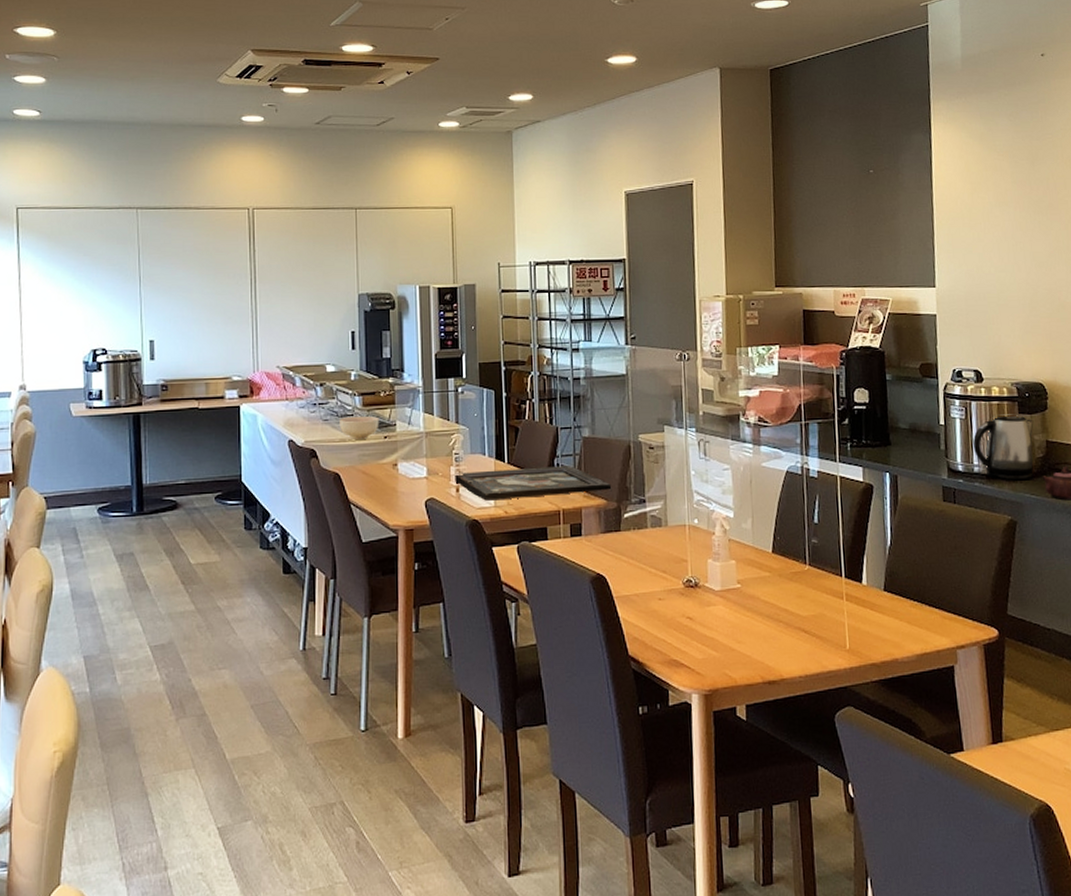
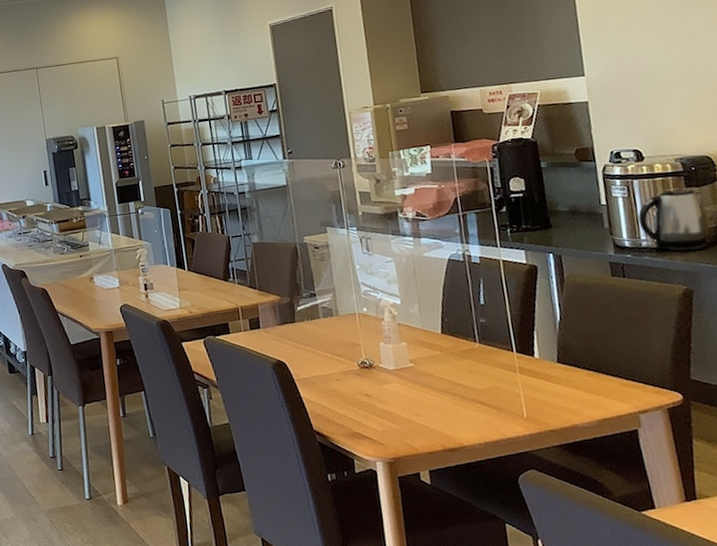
bowl: present [340,415,380,439] -> none [41,239,75,260]
framed painting: present [455,466,612,501] -> none [143,268,284,304]

